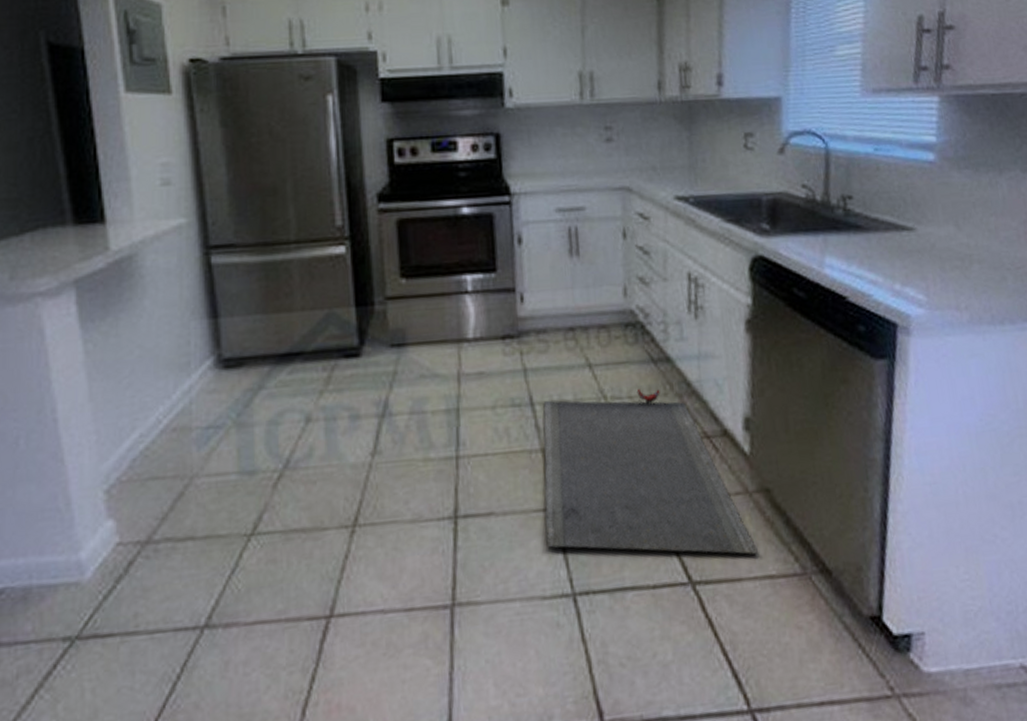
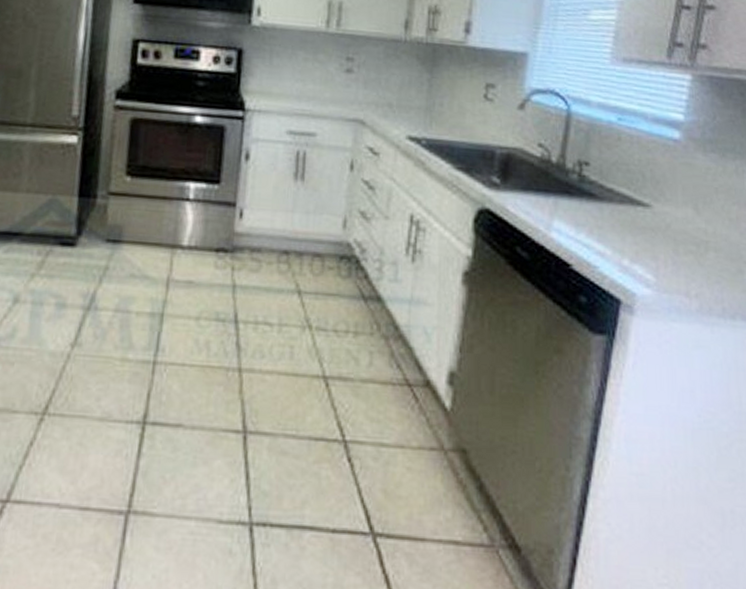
door mat: present [543,388,758,554] -> none [230,320,446,515]

